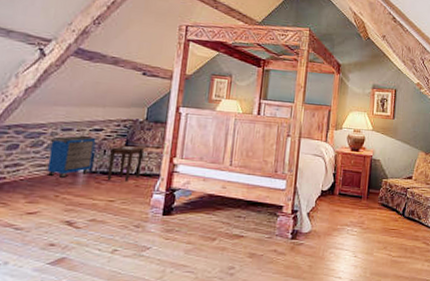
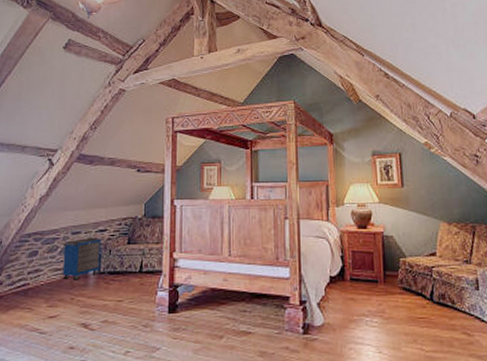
side table: present [107,146,147,182] -> none [112,244,147,281]

